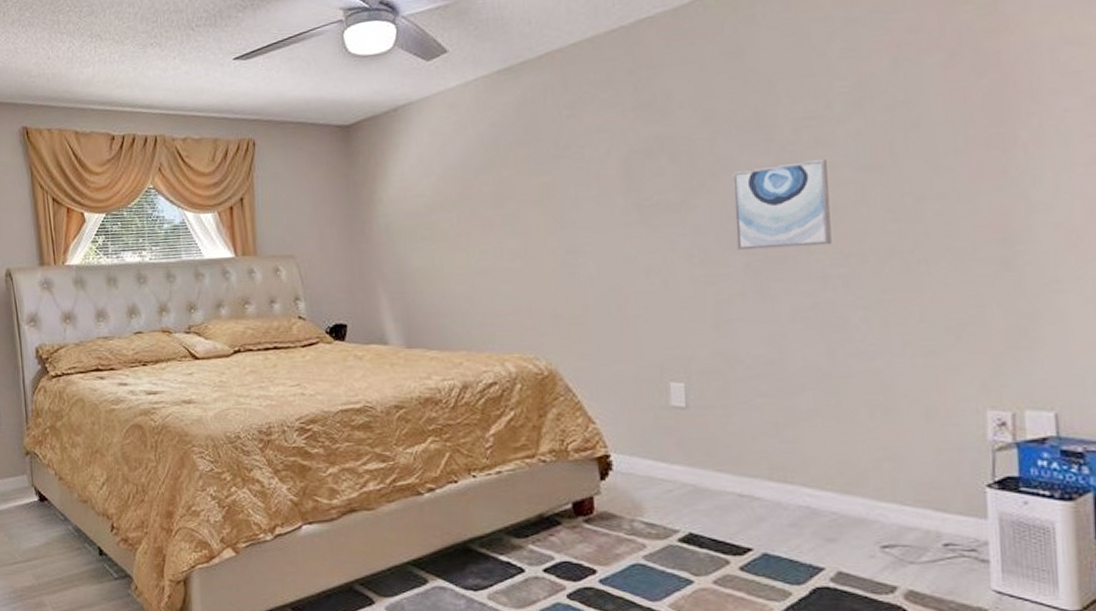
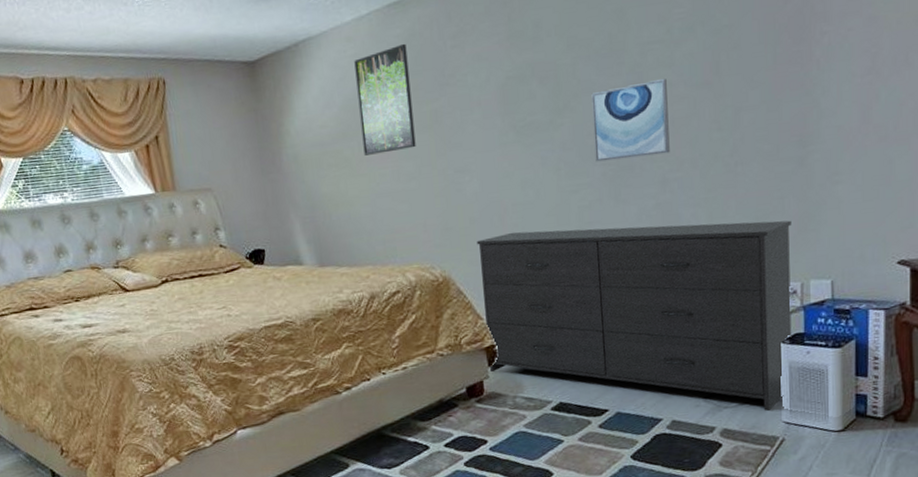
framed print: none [457,111,523,229] -> present [354,43,416,156]
dresser: none [590,324,1002,575] -> present [476,220,792,412]

